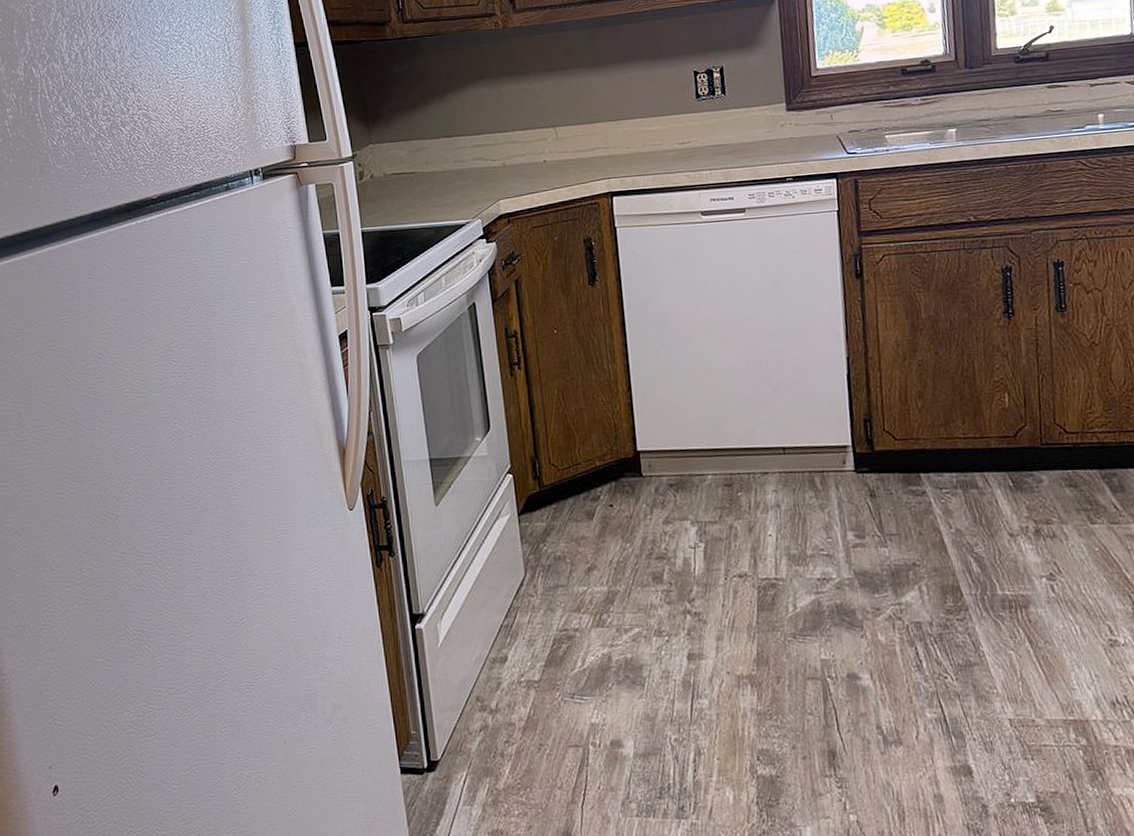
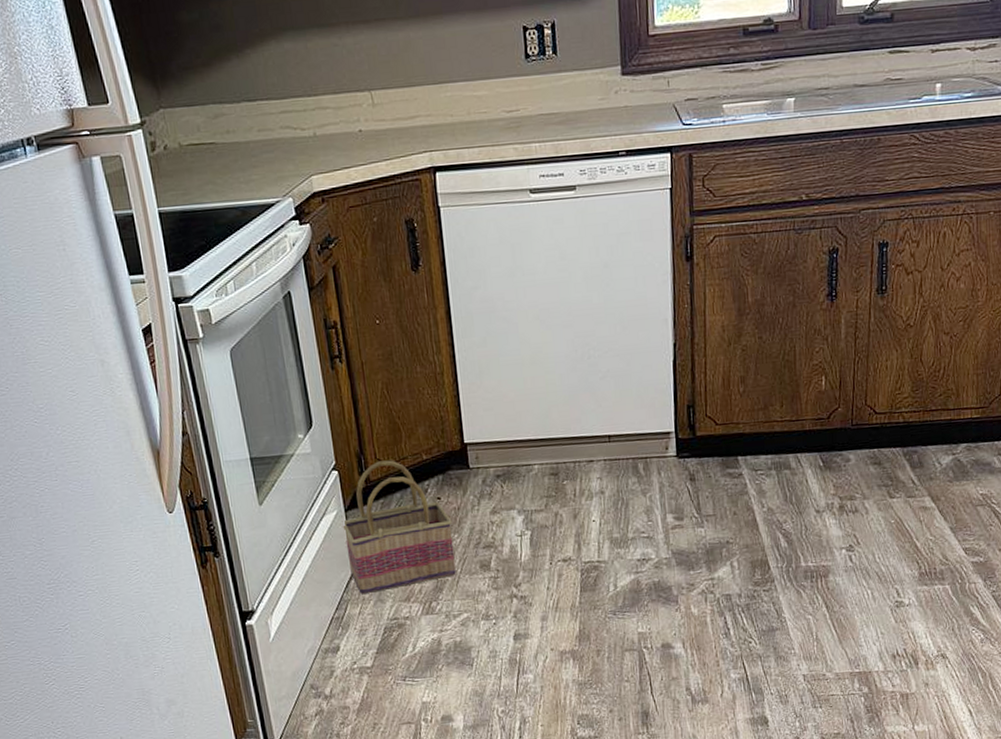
basket: none [513,465,628,603] -> present [341,460,456,595]

